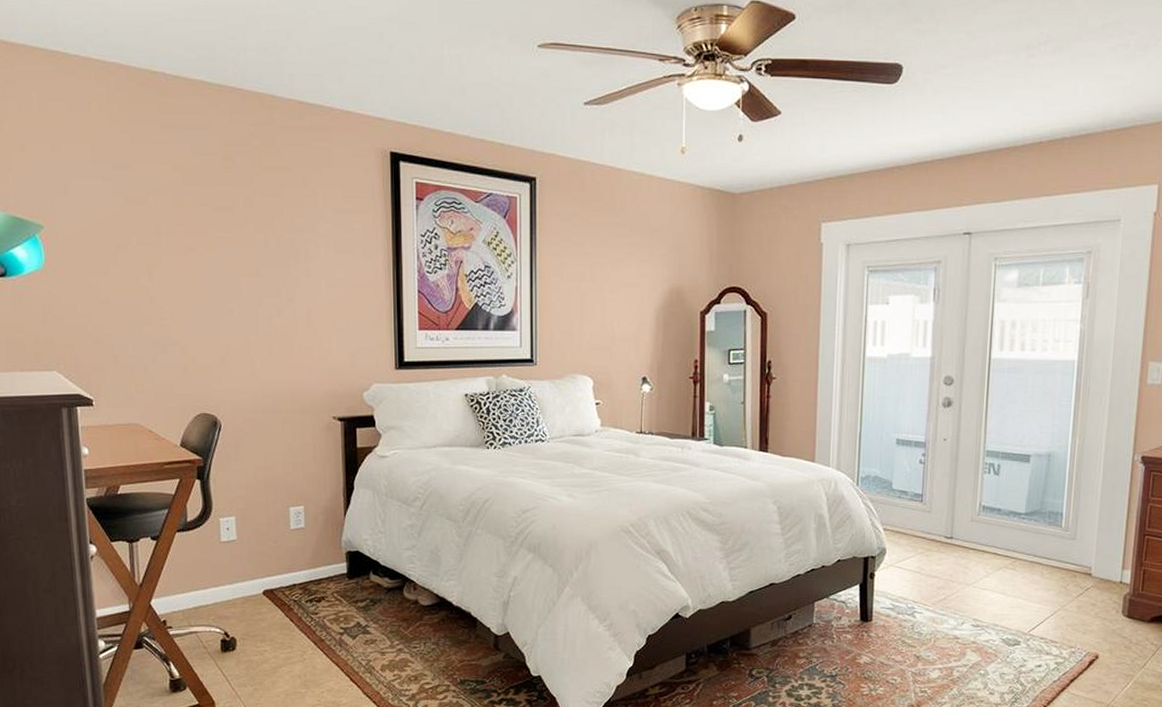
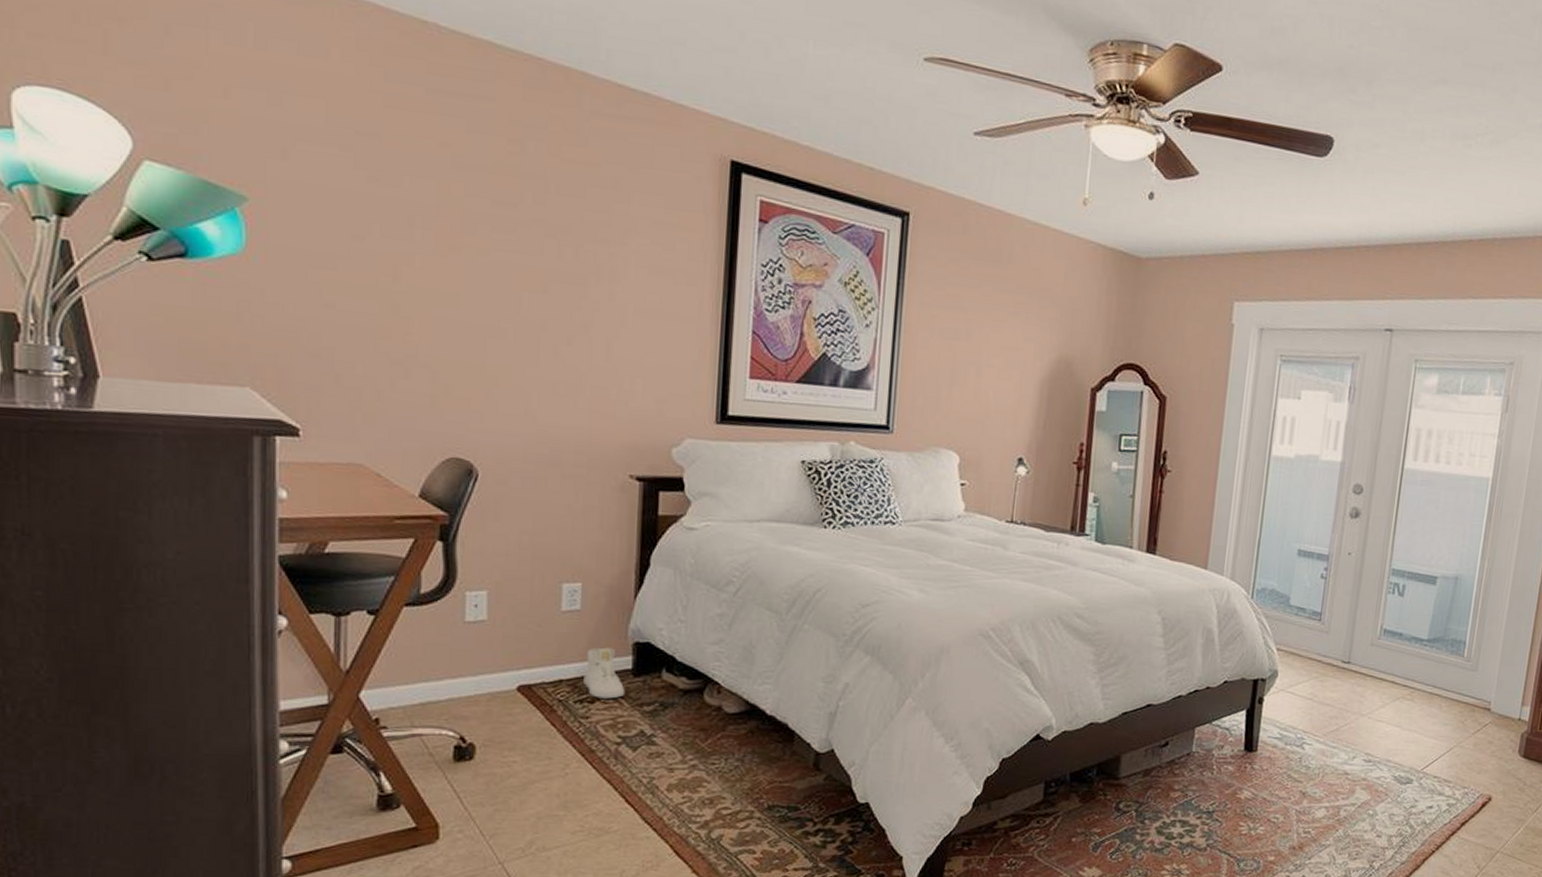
sneaker: none [311,557,343,598] -> present [583,647,625,699]

